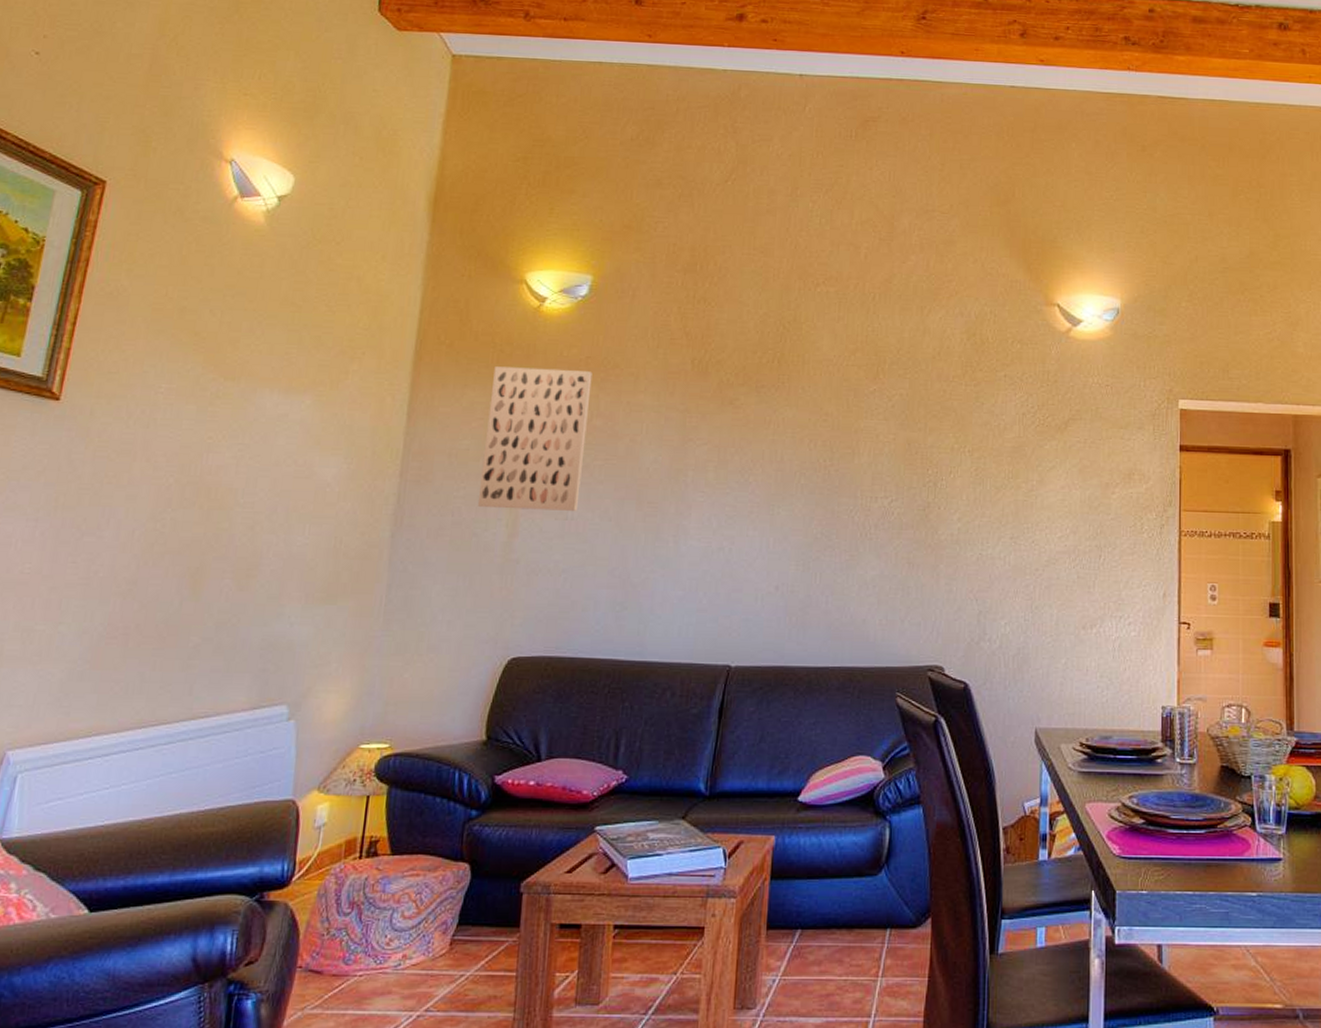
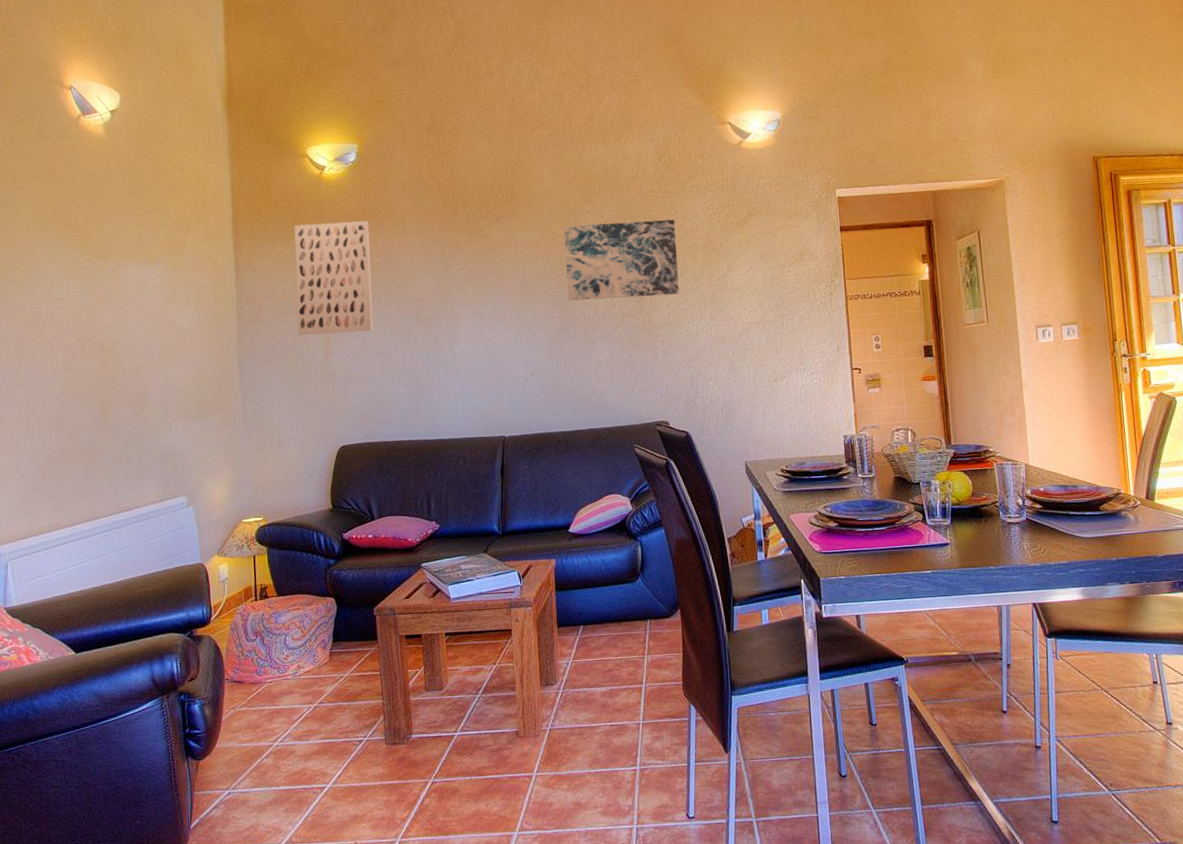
wall art: none [834,406,979,507] -> present [563,219,679,301]

